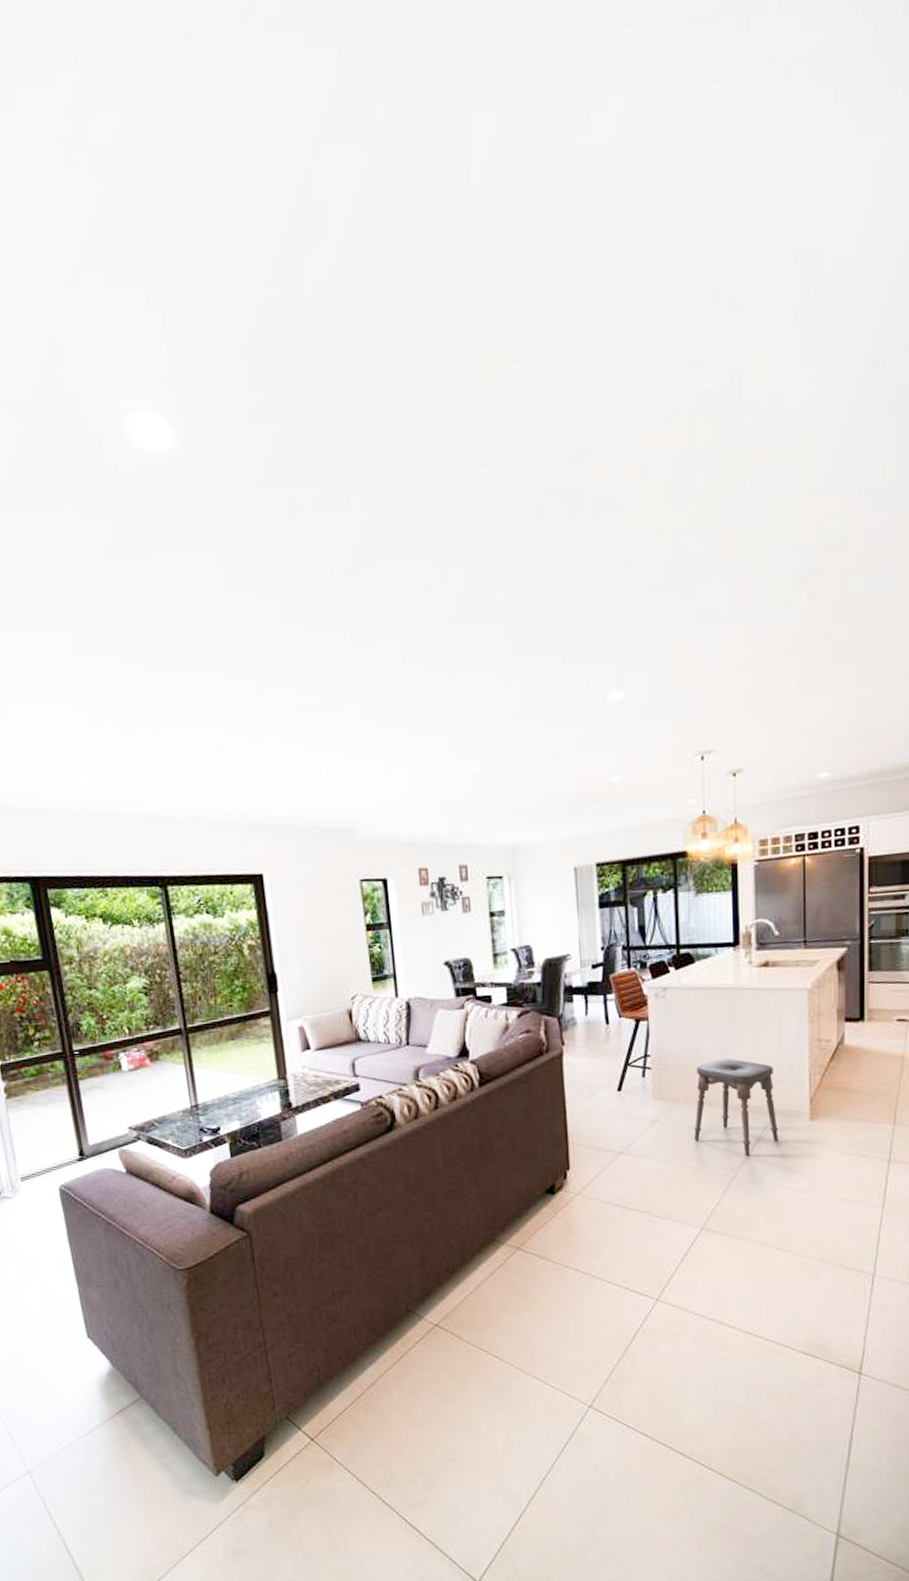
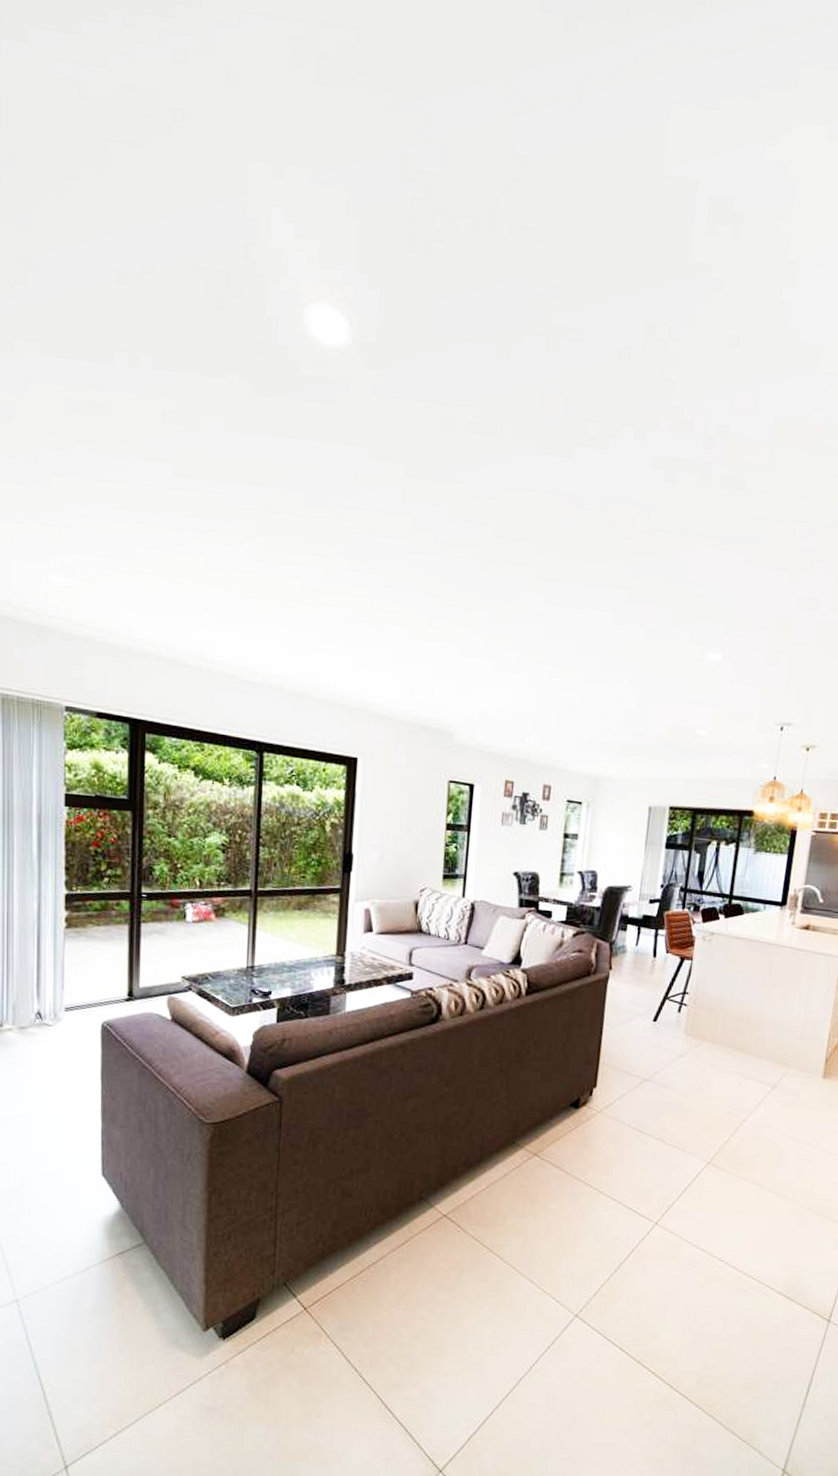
stool: present [694,1058,778,1157] -> none [715,1007,798,1102]

